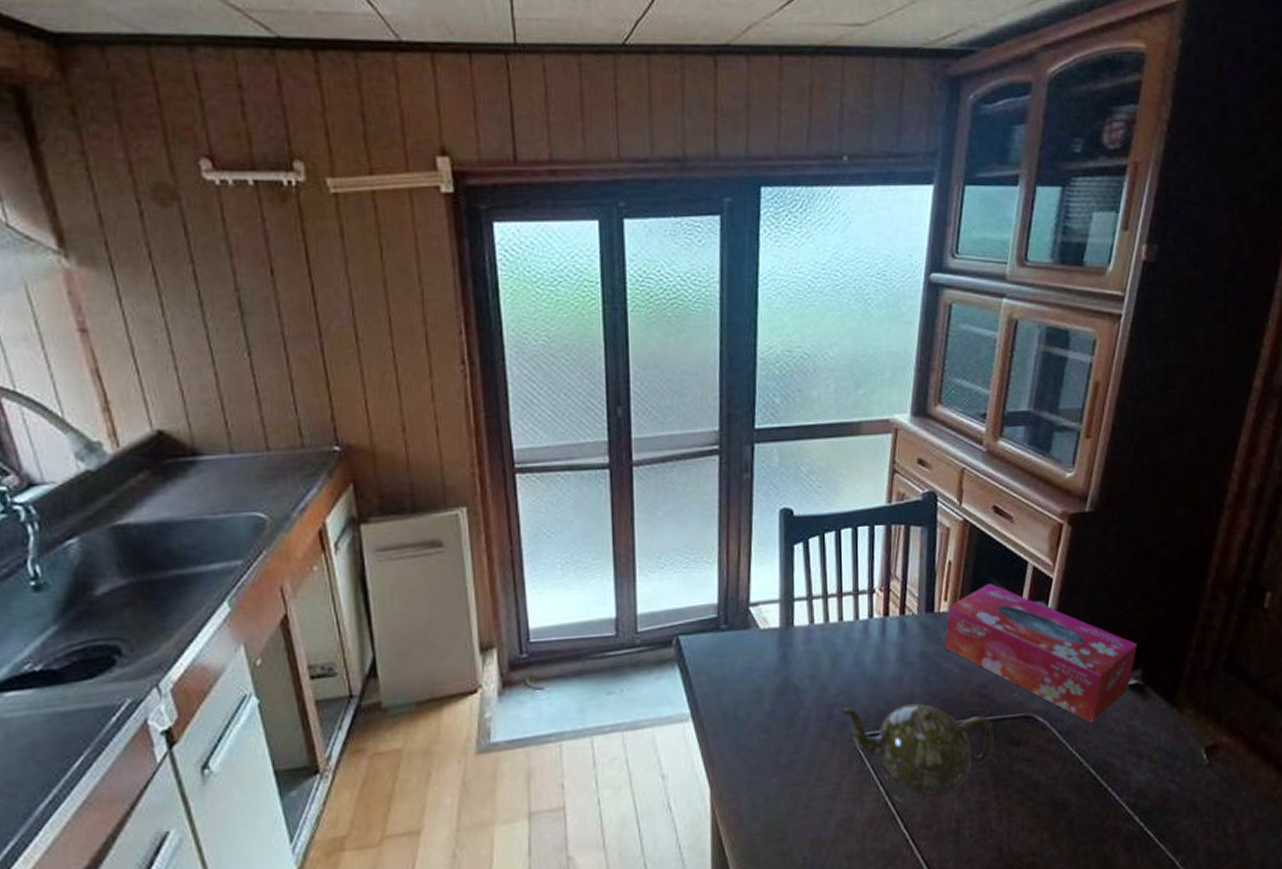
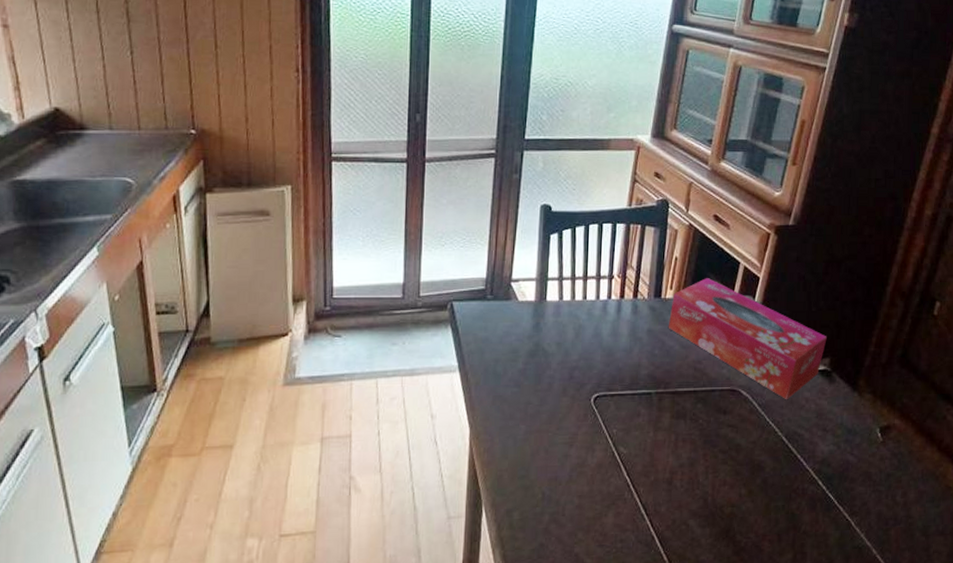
teapot: present [842,703,994,795] -> none [582,371,705,449]

